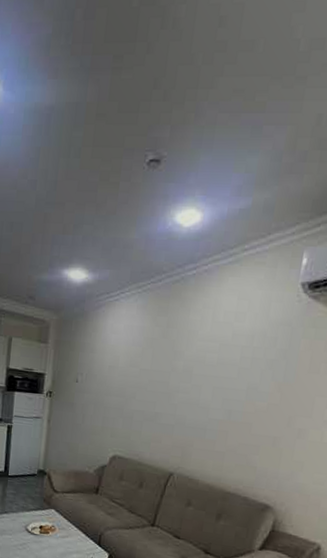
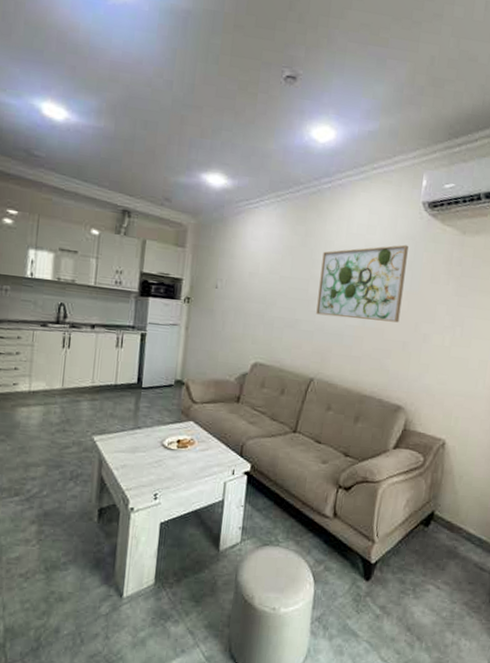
wall art: none [177,331,283,417] -> present [316,244,408,323]

